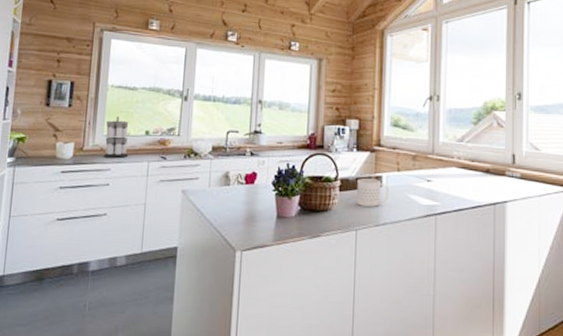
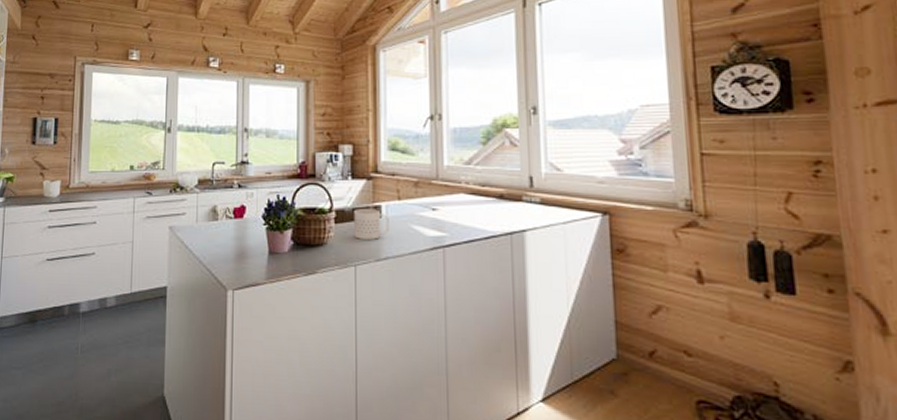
spice rack: present [104,116,129,159] -> none [90,152,113,196]

